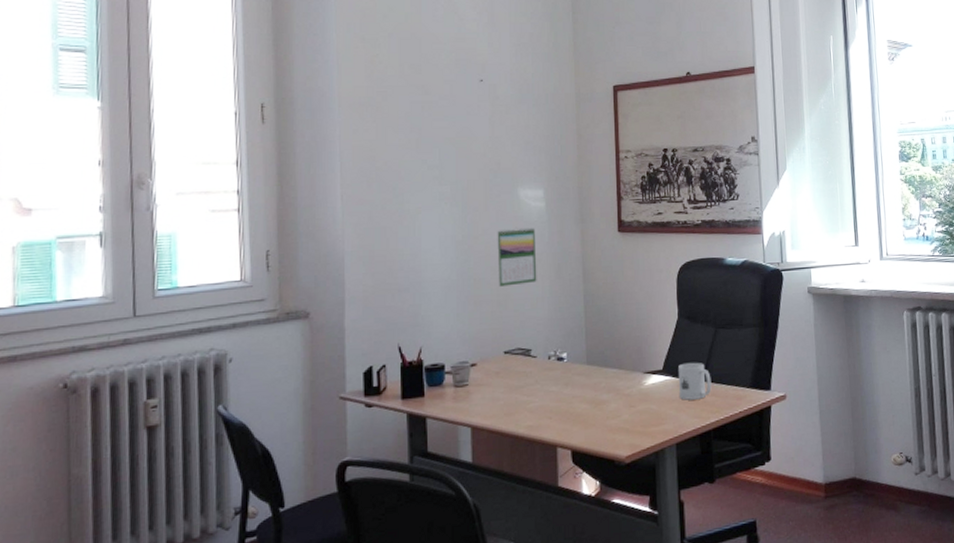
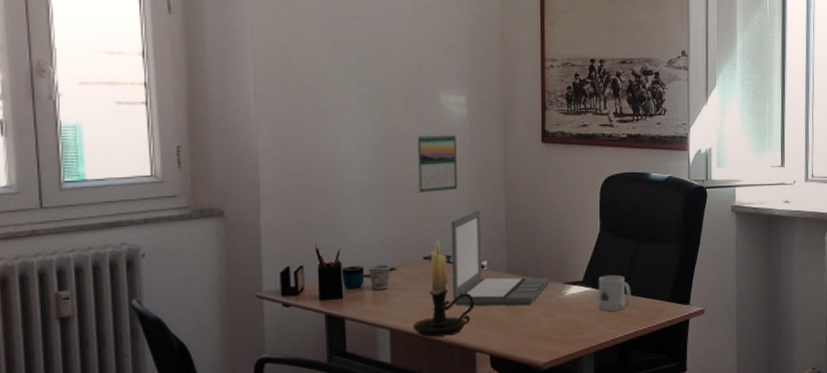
candle holder: none [494,332,555,433] -> present [413,238,475,337]
laptop: none [531,301,630,401] -> present [451,210,550,306]

